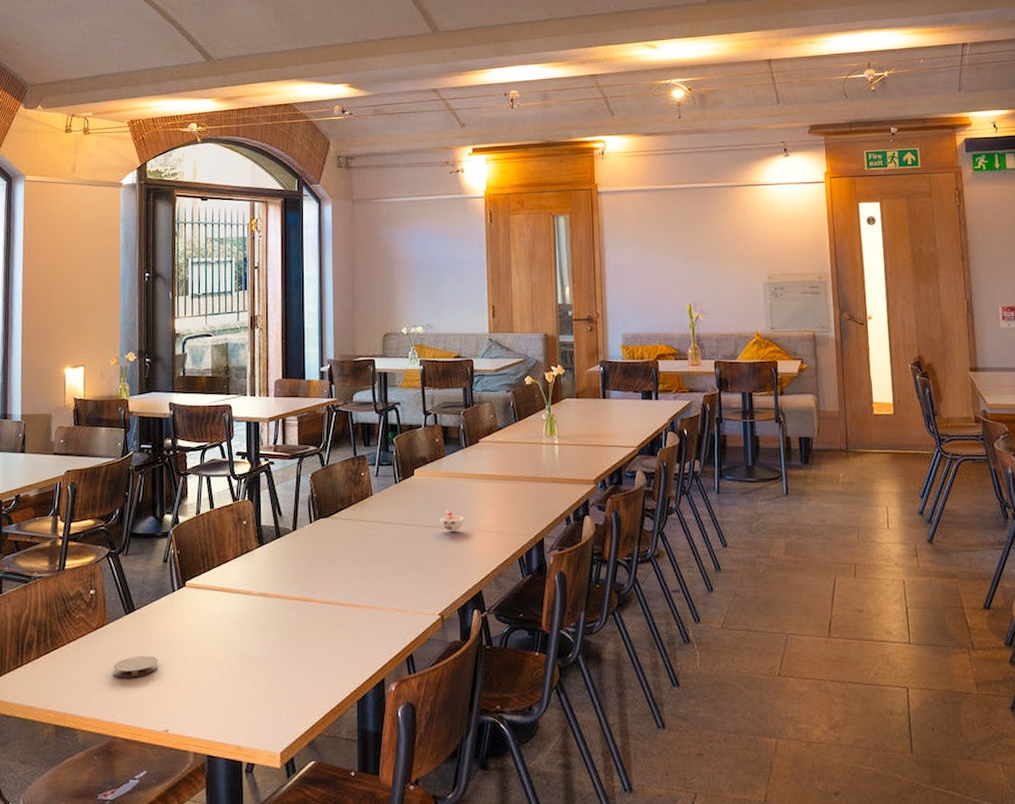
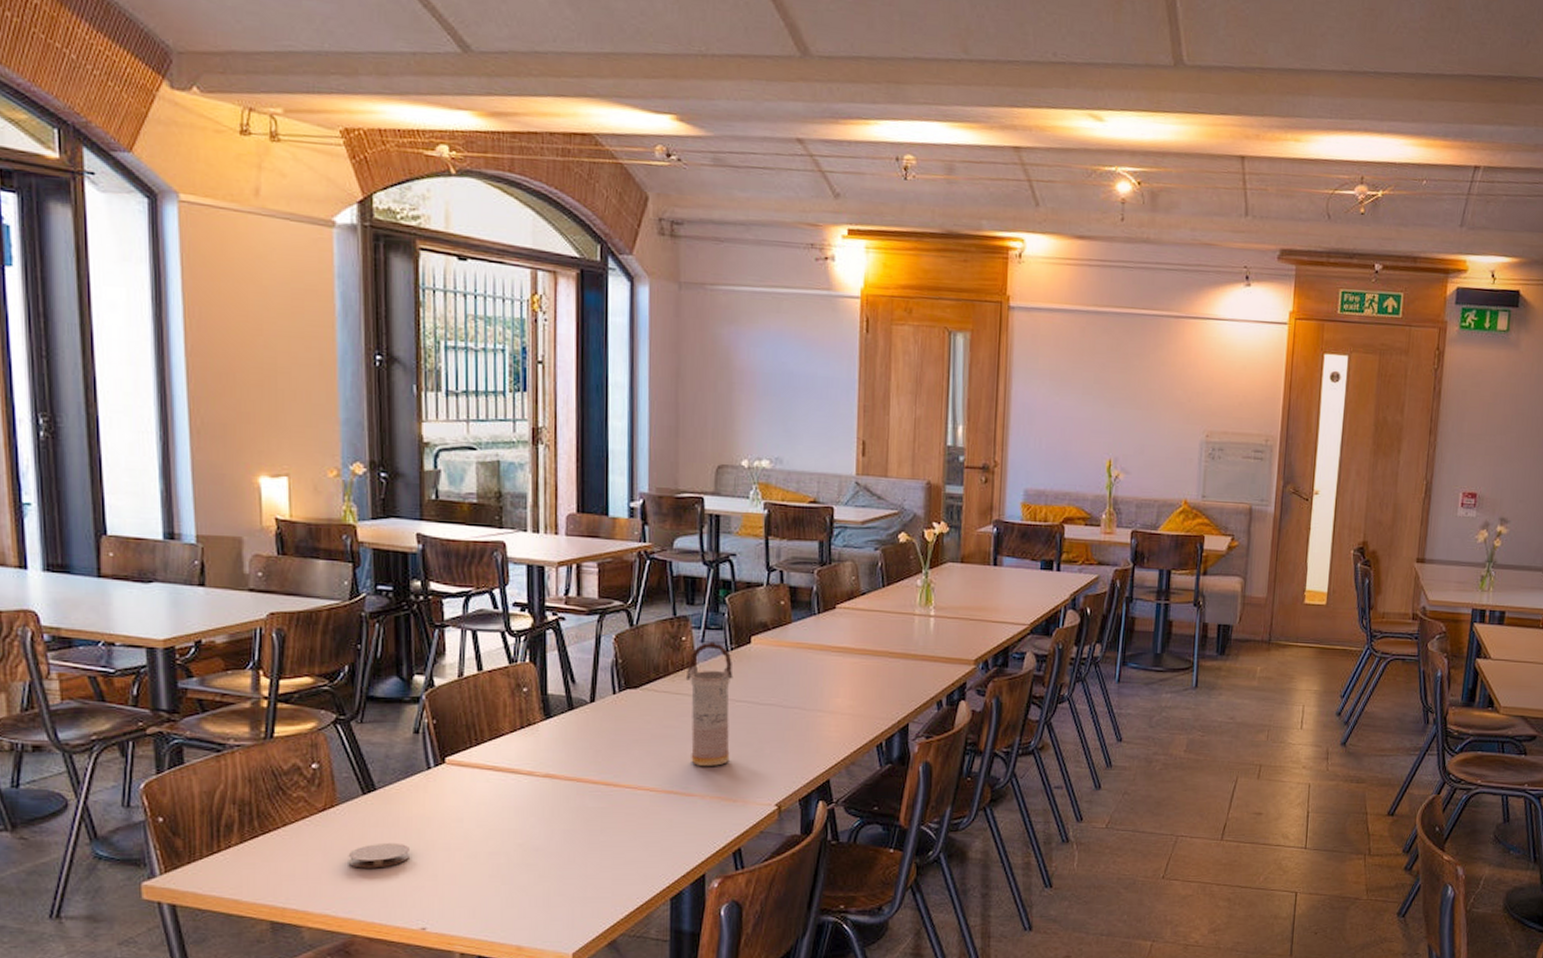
vase: none [364,475,401,582] -> present [685,641,733,766]
cup: present [440,510,464,532] -> none [781,686,812,712]

